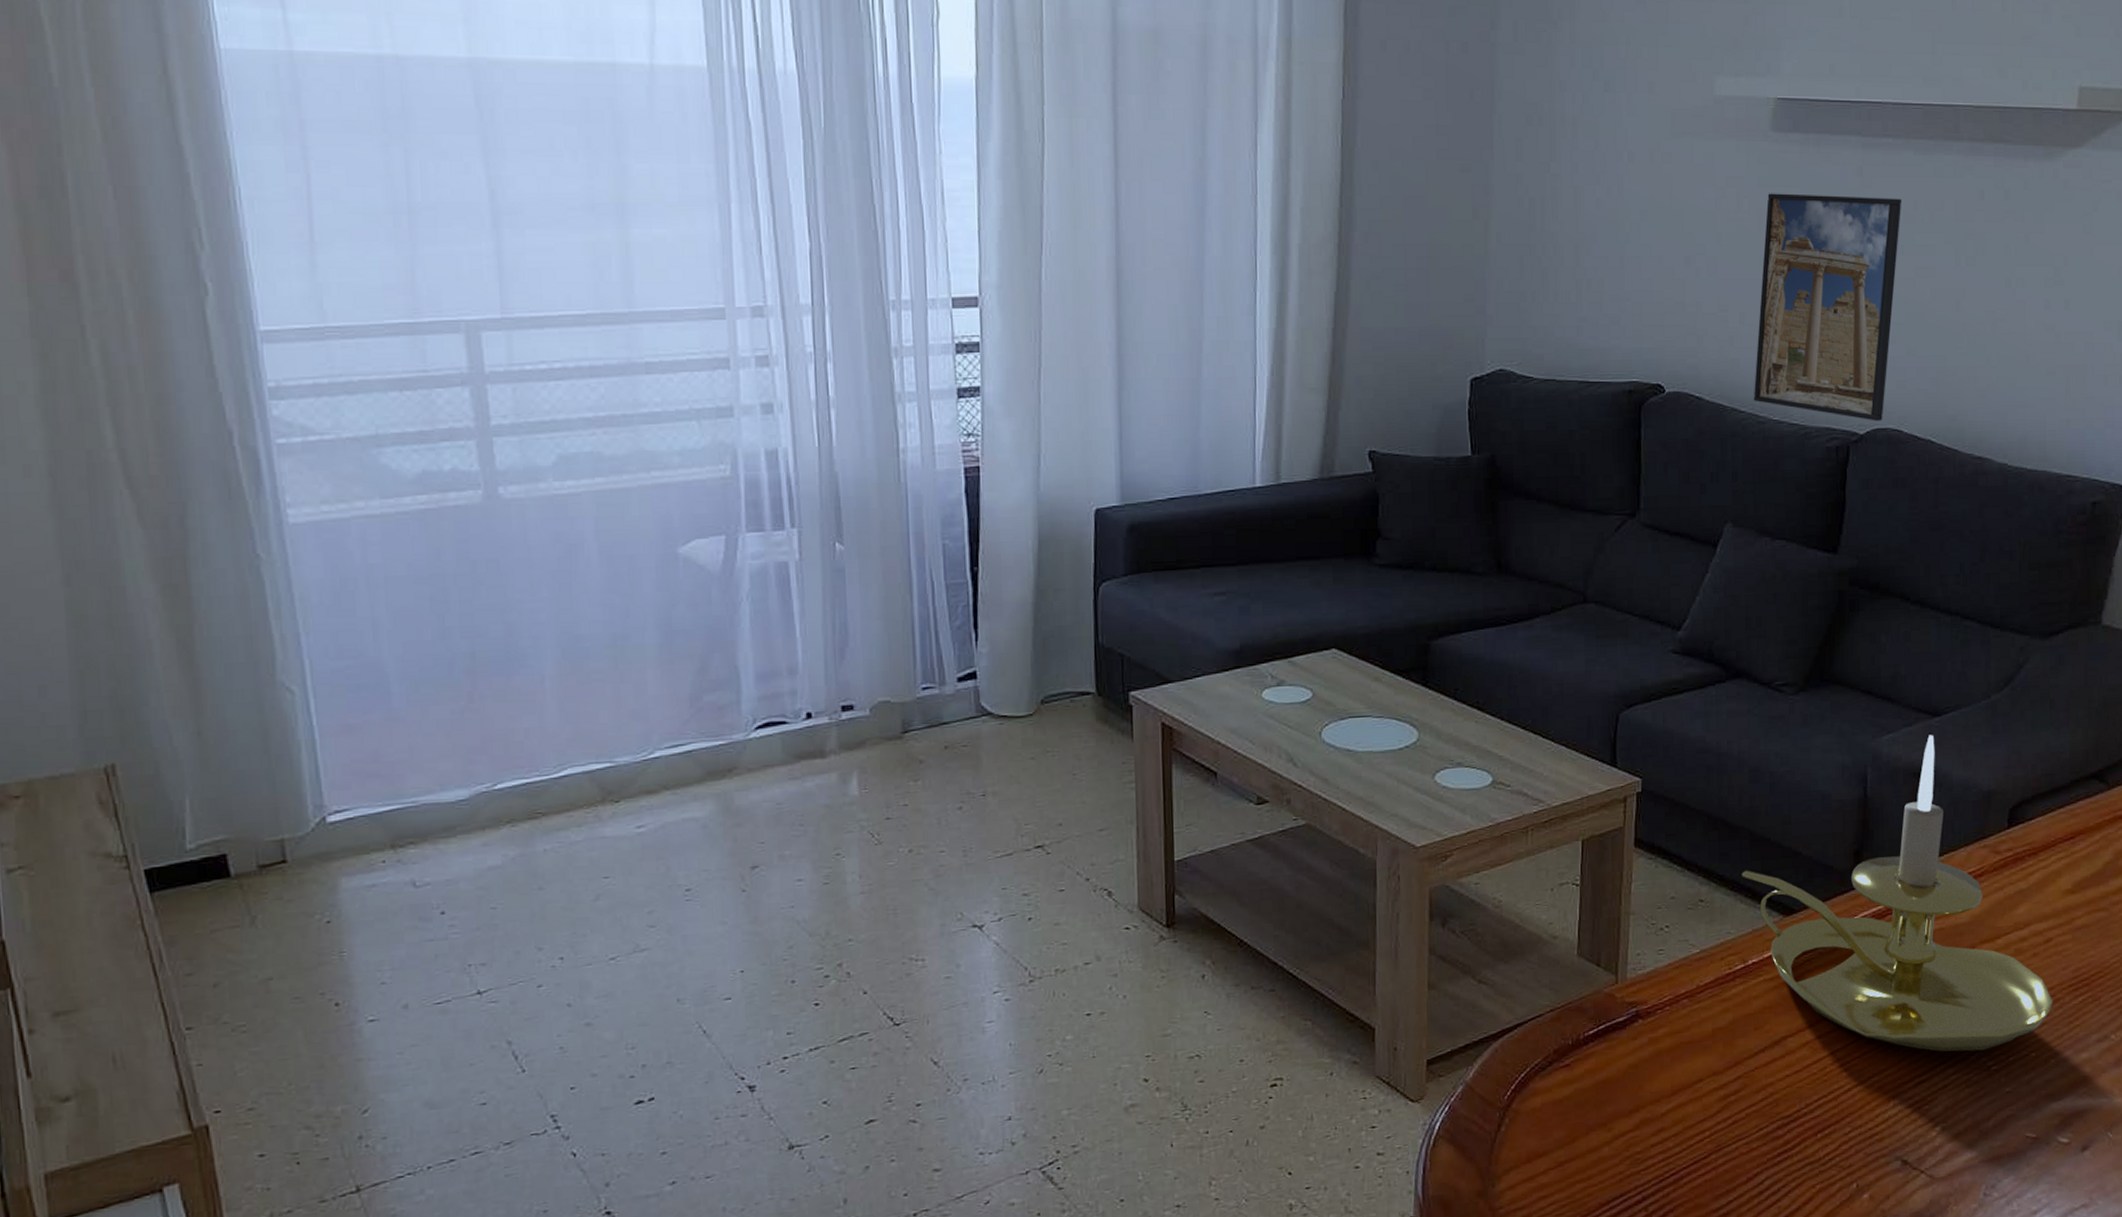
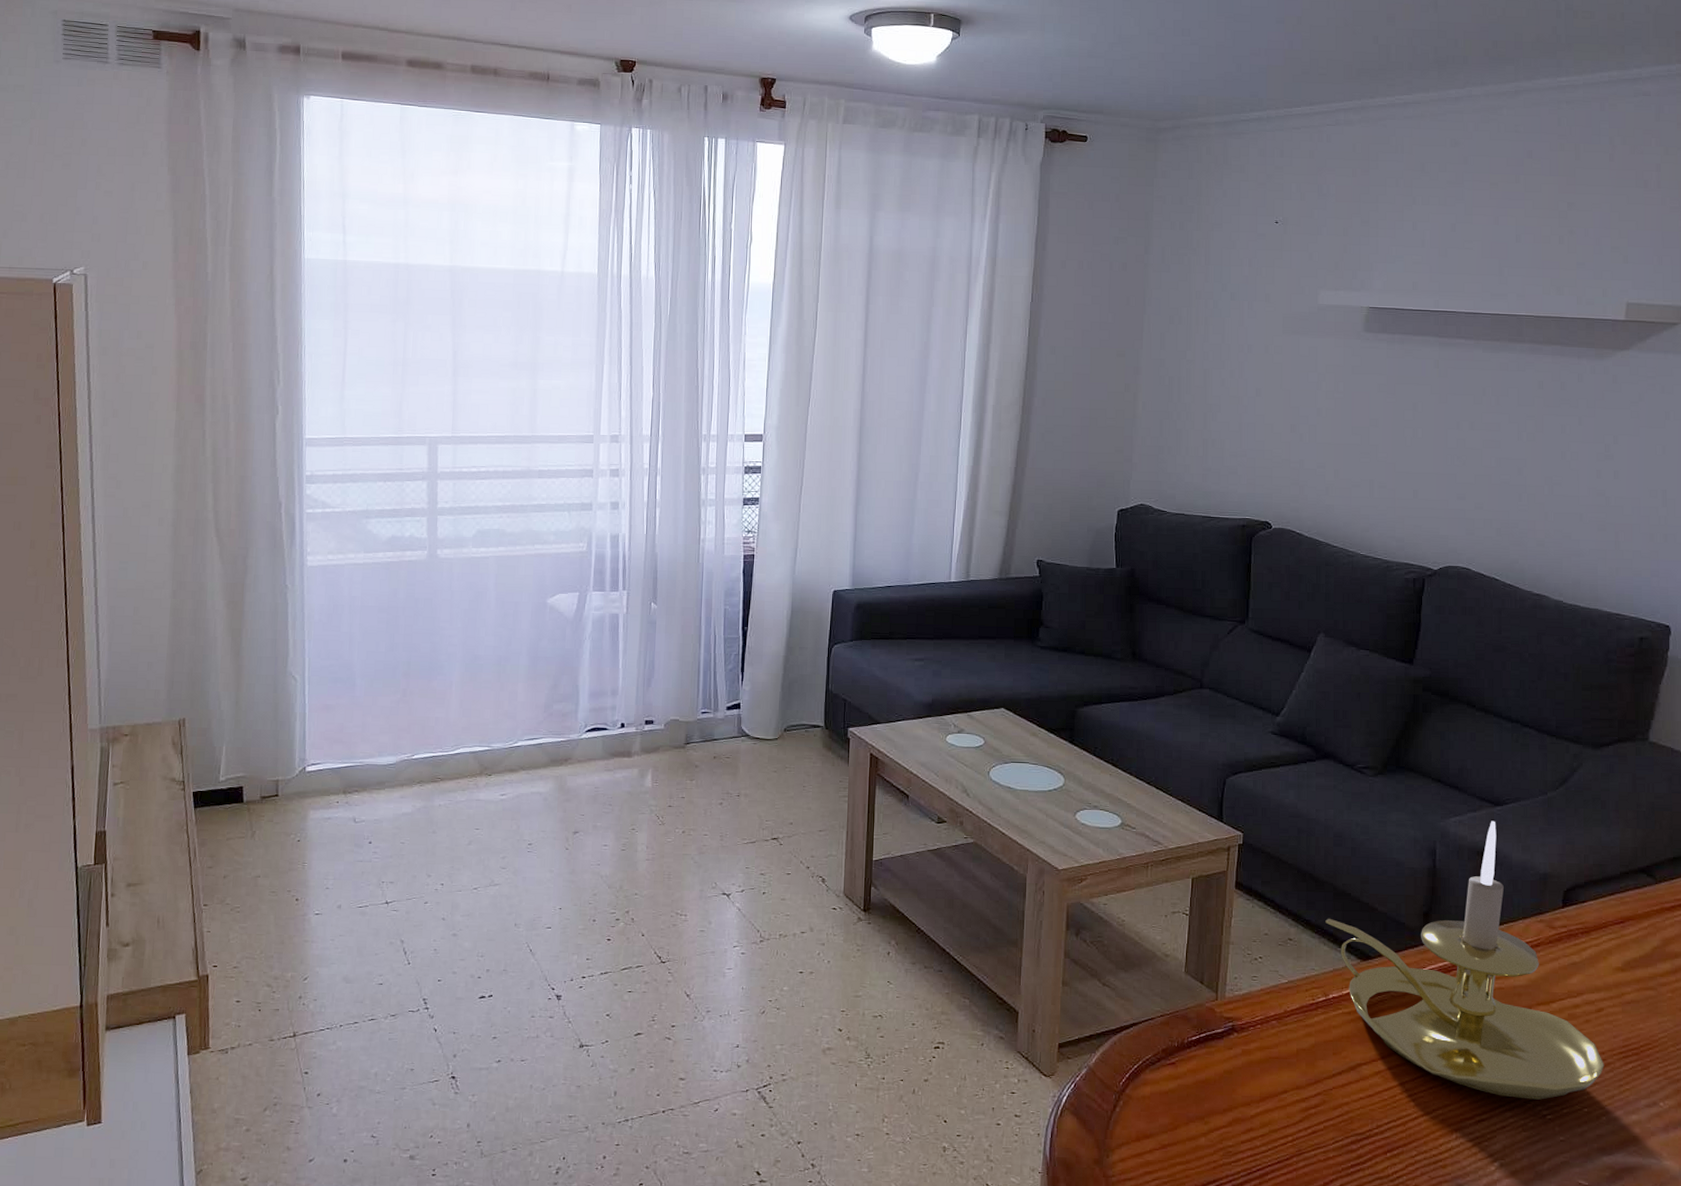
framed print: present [1753,193,1902,422] -> none [1344,379,1473,560]

